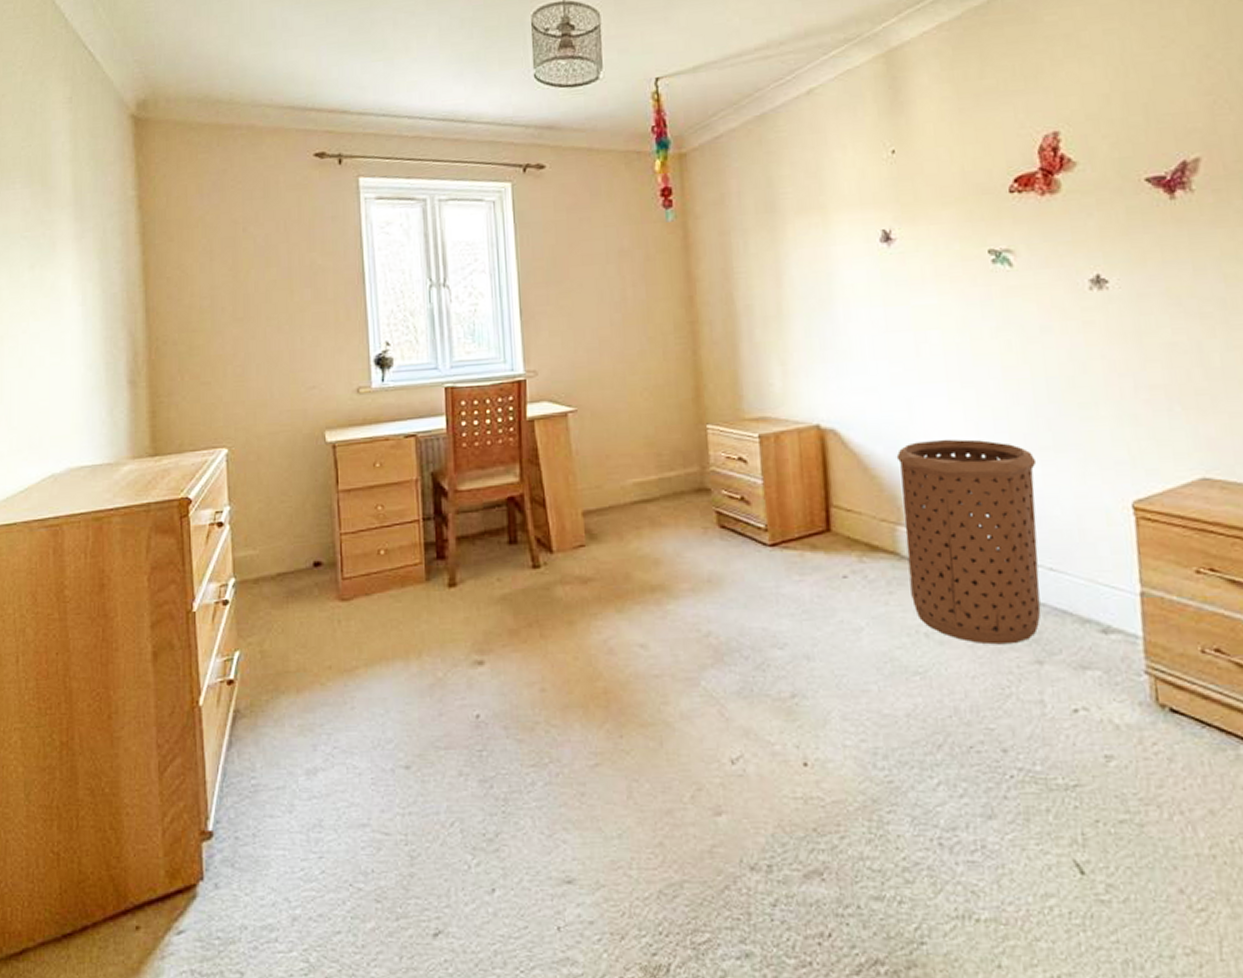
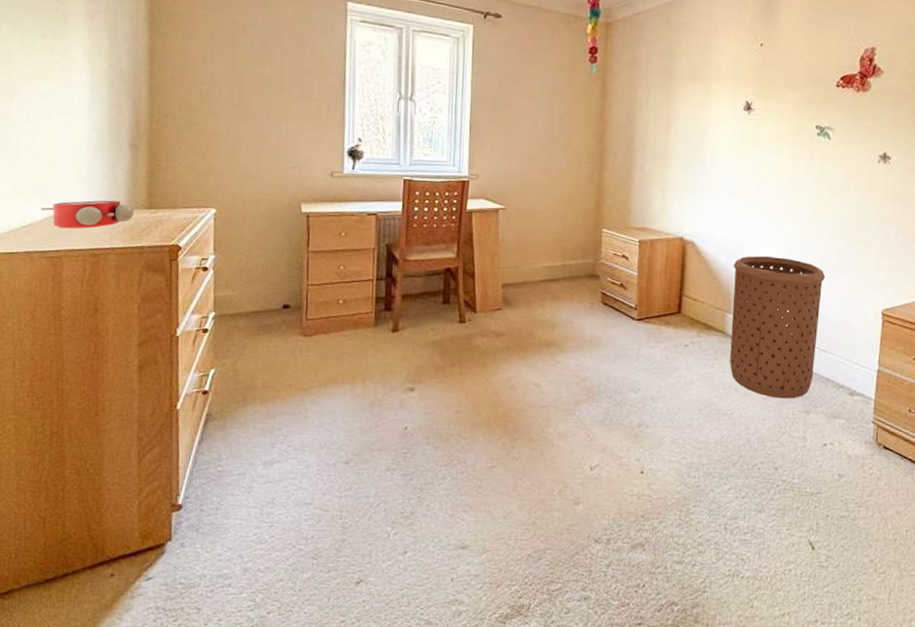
alarm clock: none [37,450,138,490] -> present [40,200,134,229]

